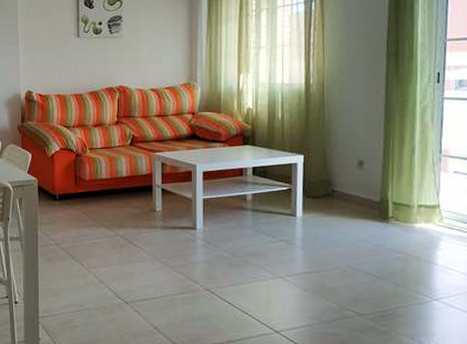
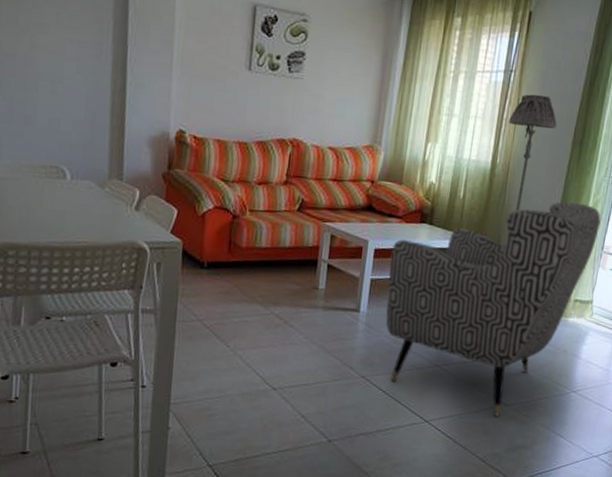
armchair: none [219,111,433,326] -> present [385,202,601,416]
floor lamp: none [316,18,368,125] -> present [508,94,558,211]

